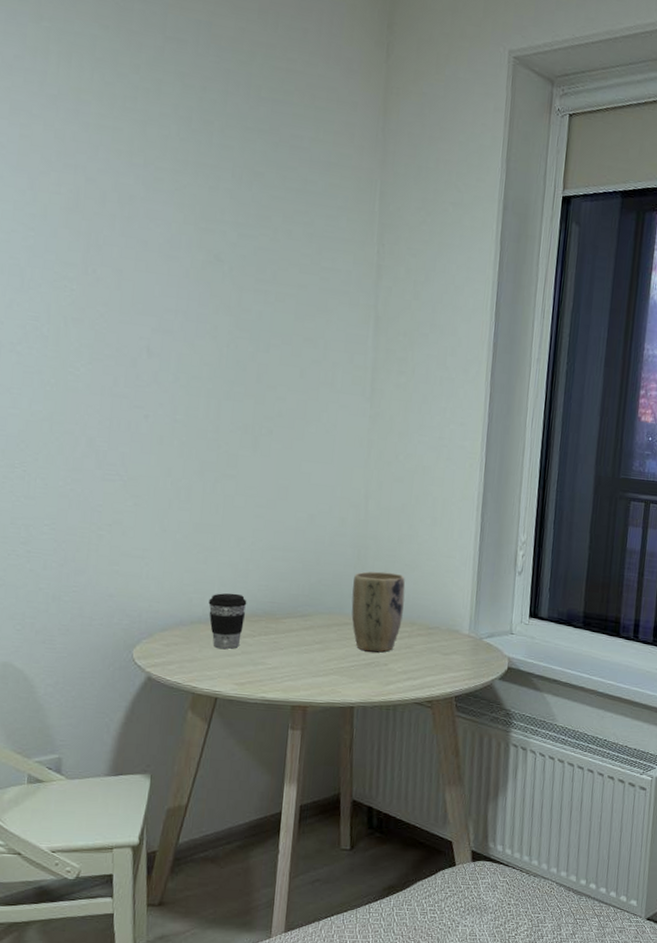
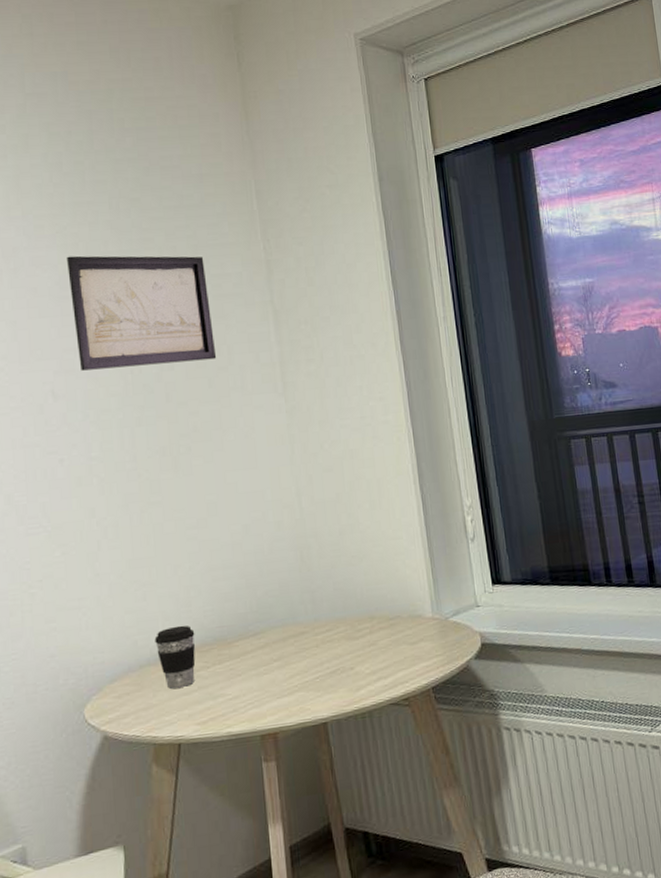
wall art: none [178,216,317,351] -> present [67,255,217,371]
plant pot: present [351,571,406,653] -> none [301,567,360,659]

